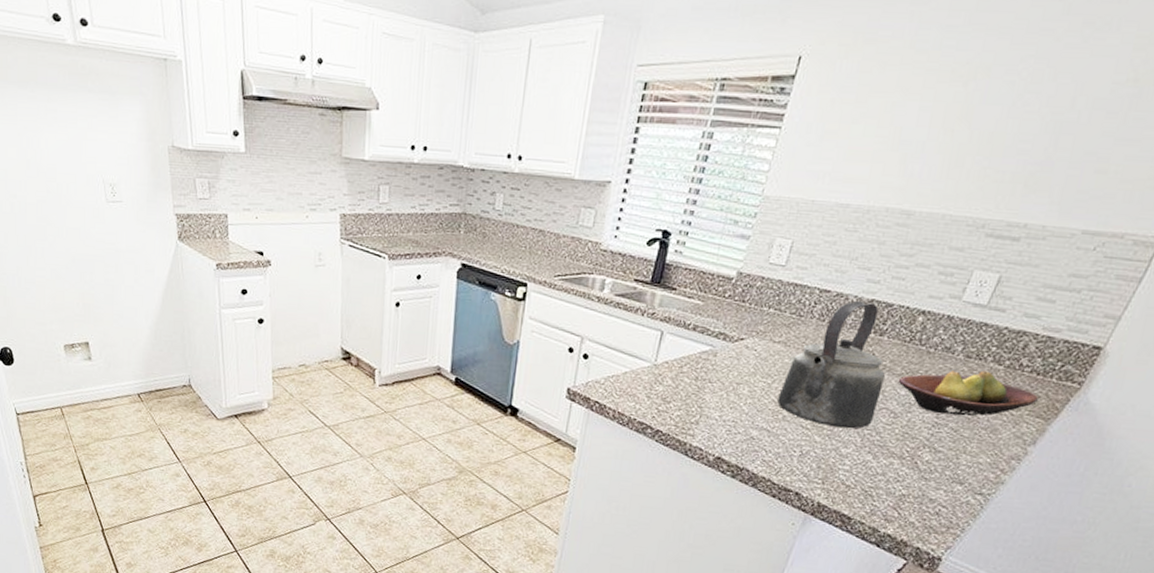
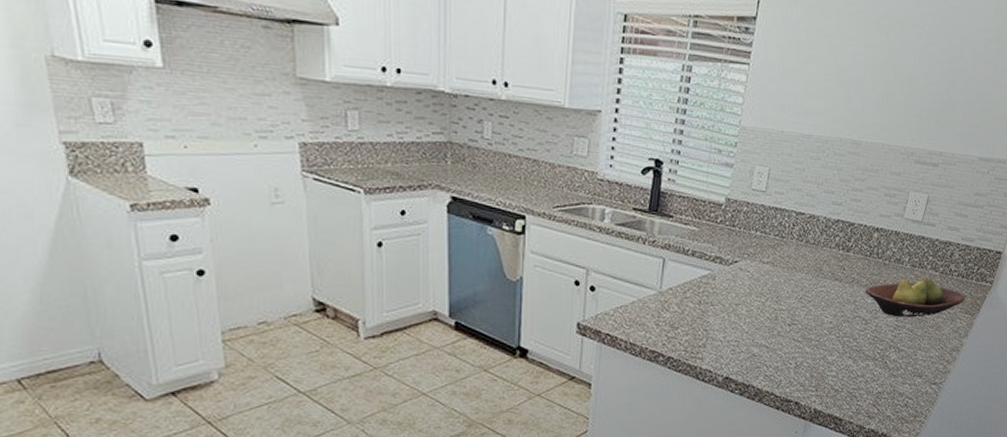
kettle: present [777,300,885,429] -> none [772,221,854,338]

